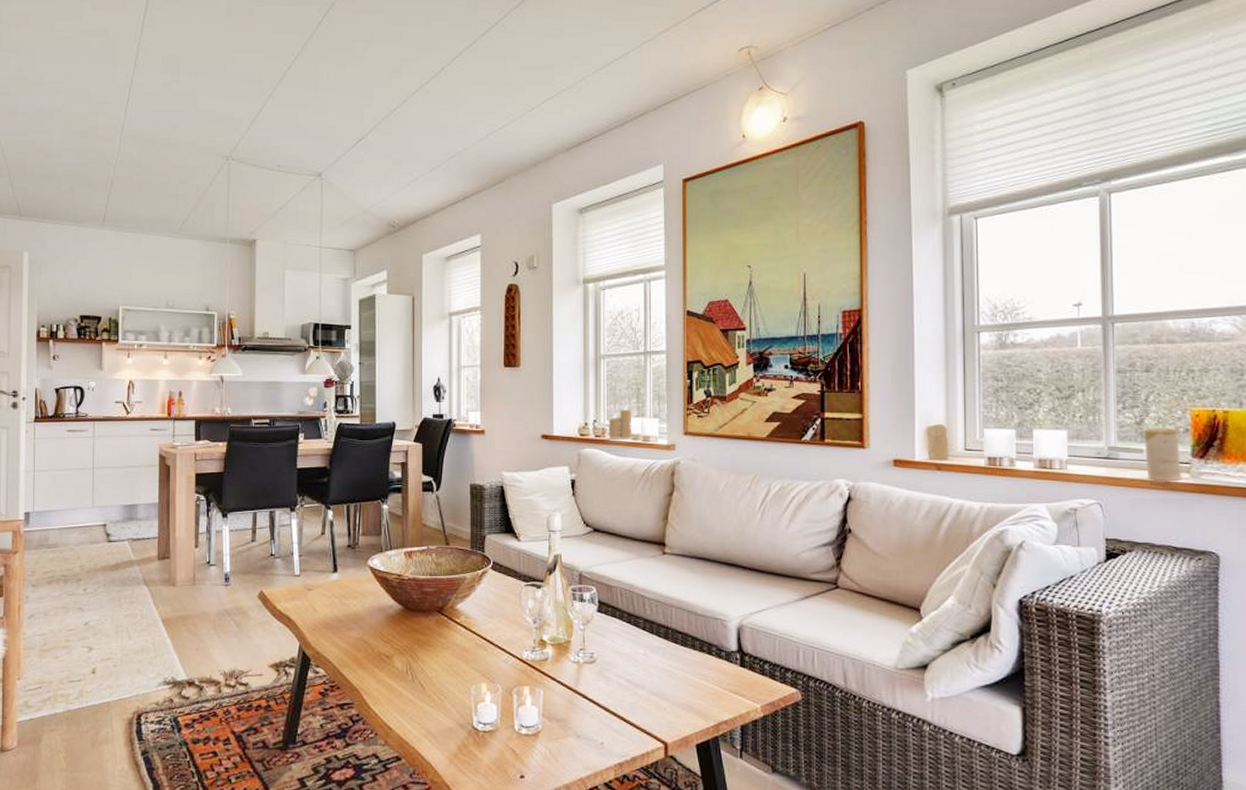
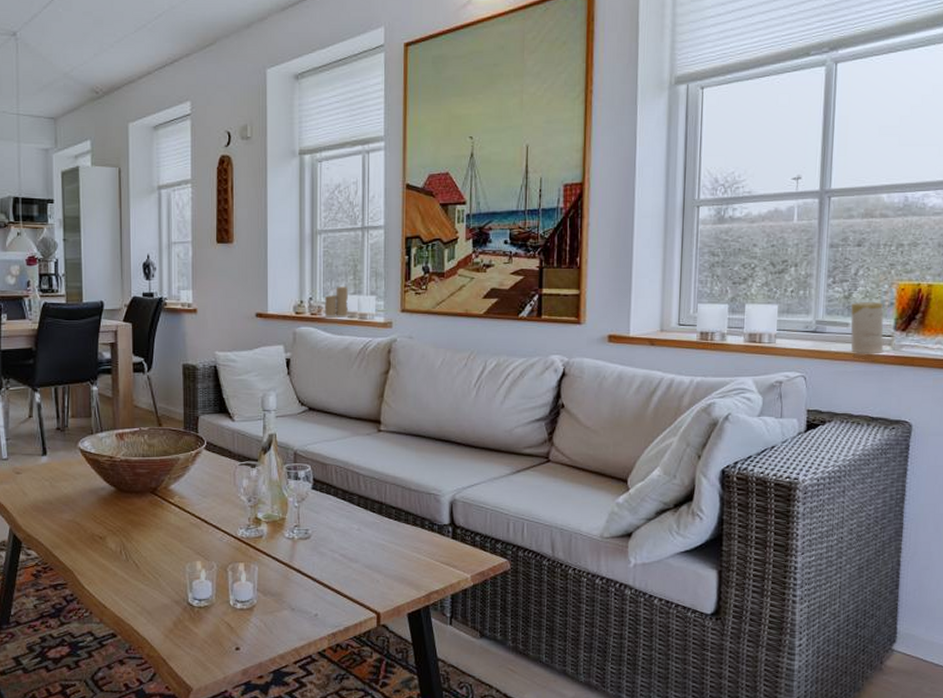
candle: present [926,423,949,461] -> none [641,299,663,336]

